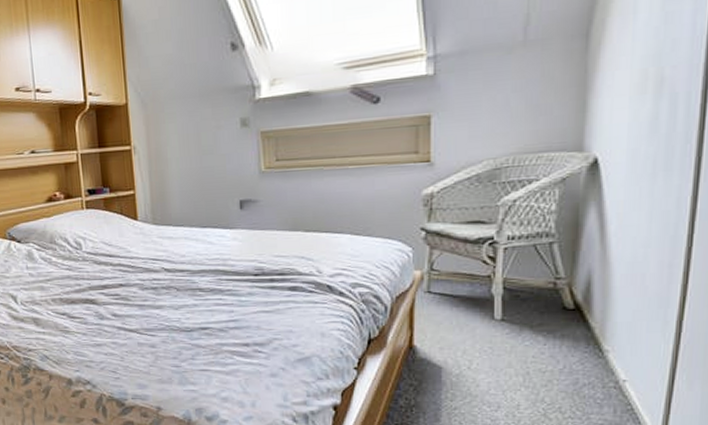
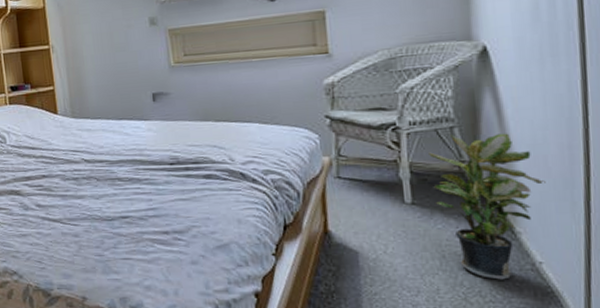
potted plant: none [524,249,641,397] -> present [428,133,546,280]

